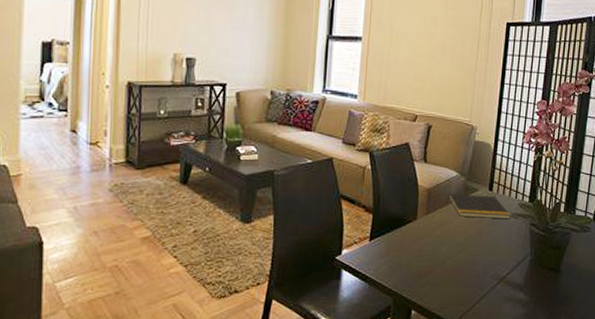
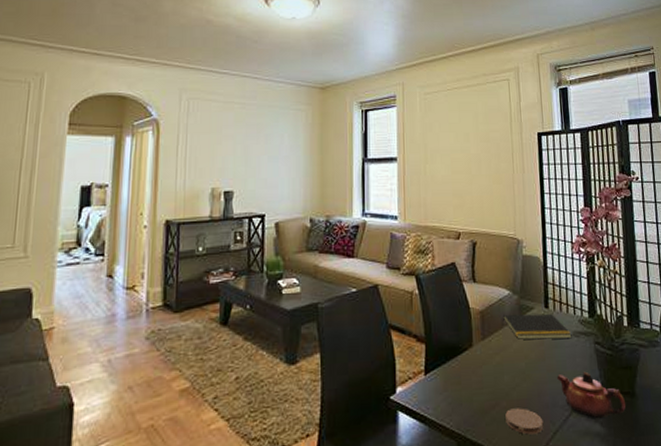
coaster: none [439,275,473,297] -> present [505,408,544,435]
teapot: none [491,248,551,289] -> present [557,371,627,420]

